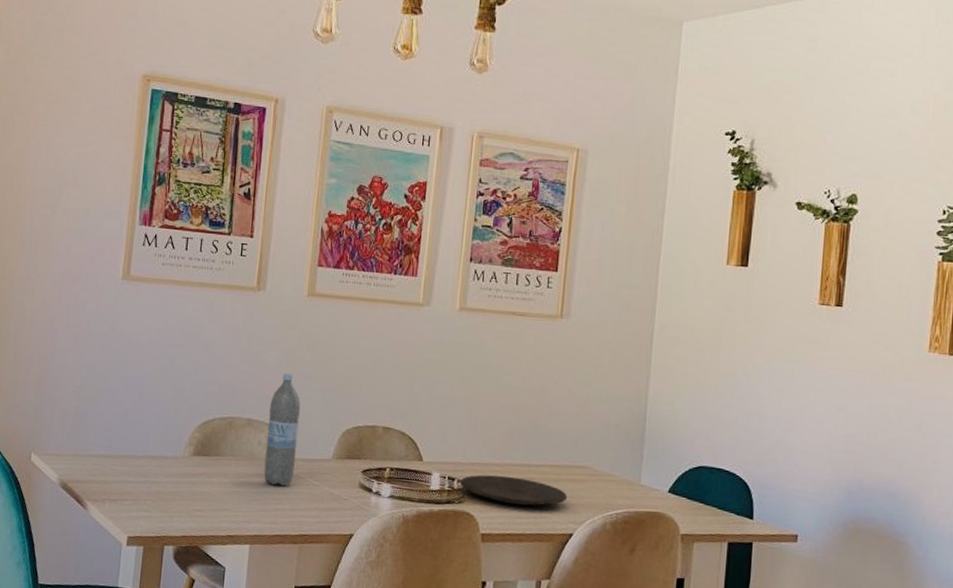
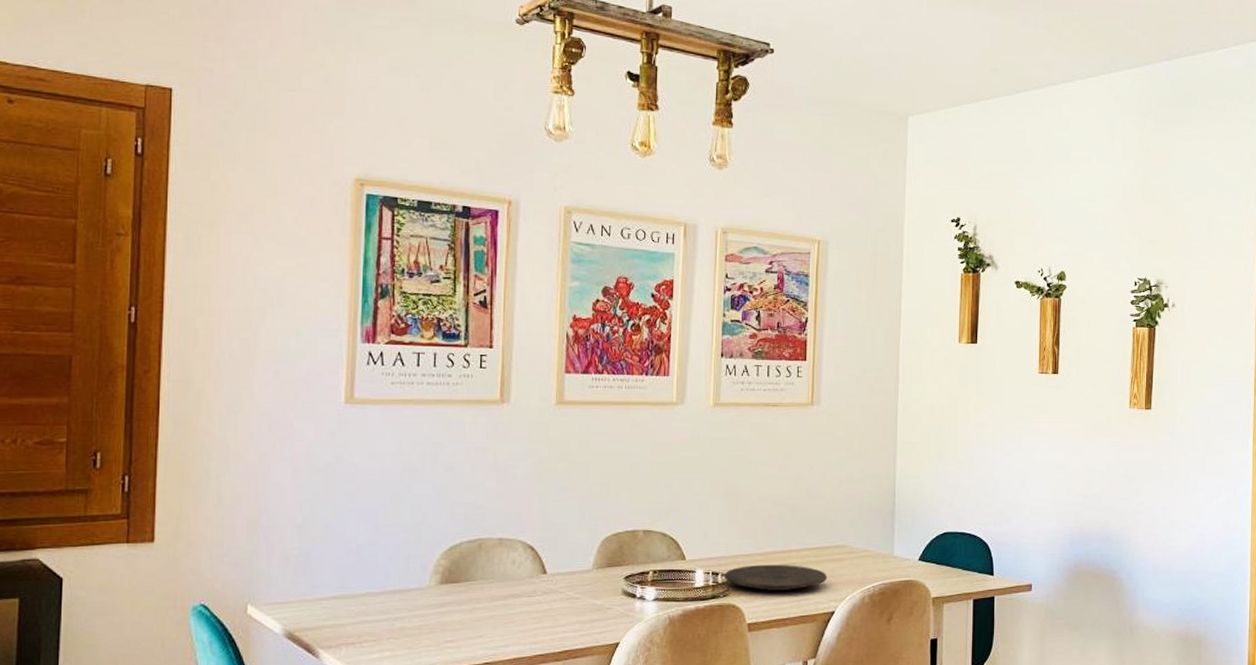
water bottle: present [264,373,300,486] -> none [520,487,555,605]

